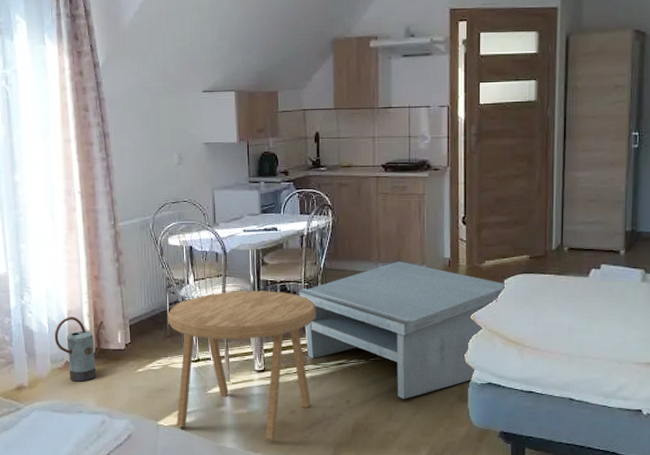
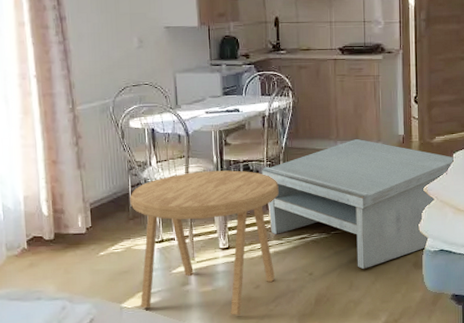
watering can: present [54,317,104,382] -> none [9,202,63,268]

